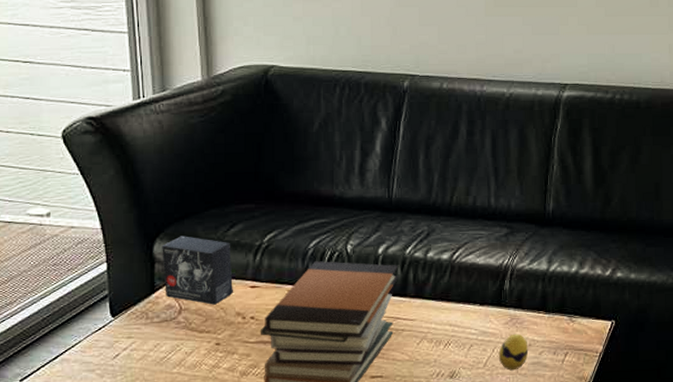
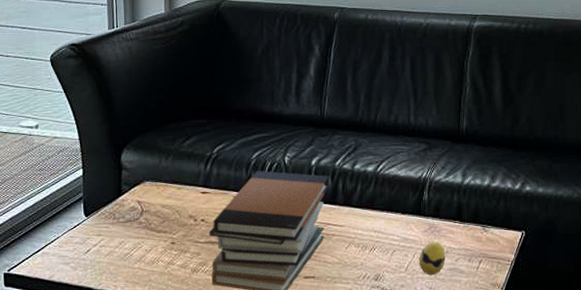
small box: present [162,236,234,305] -> none [128,146,188,208]

